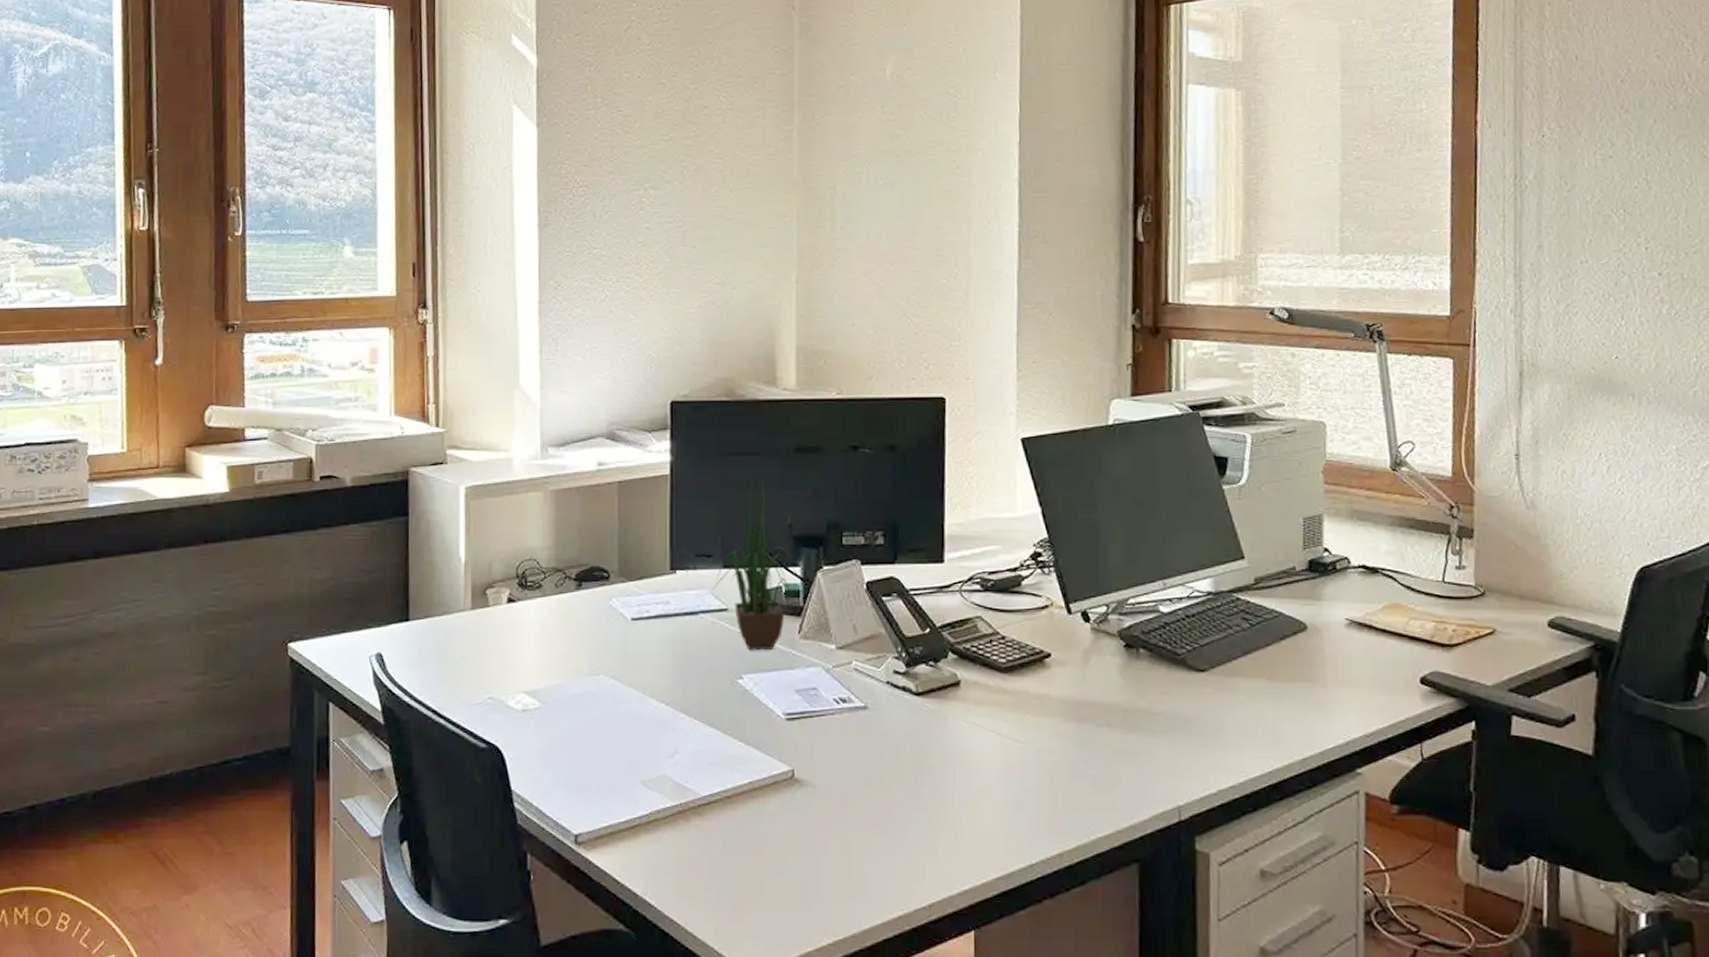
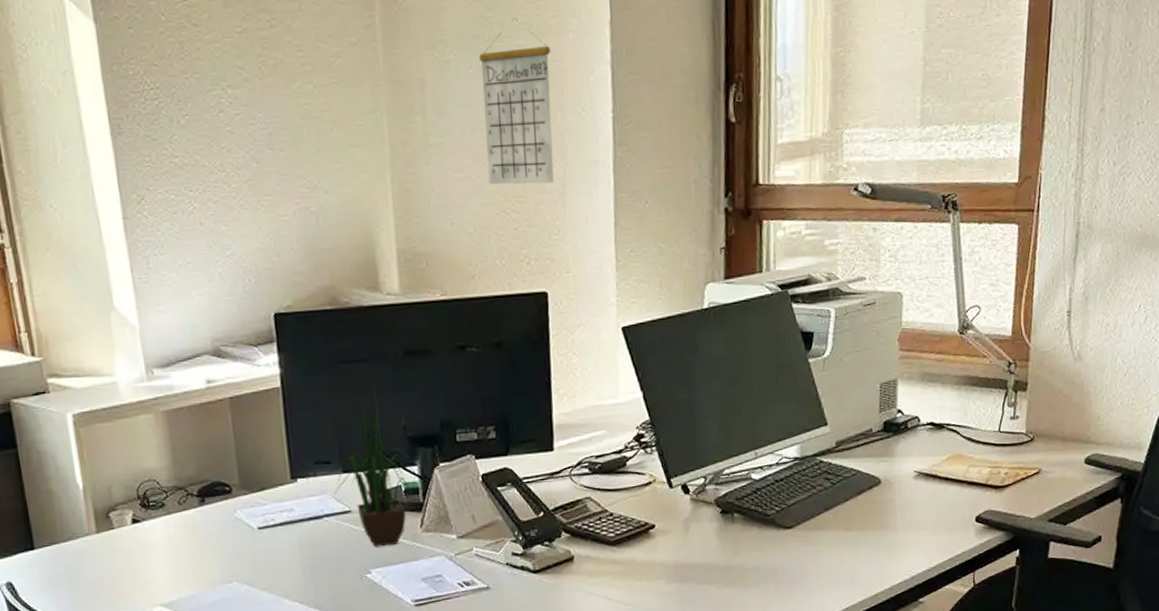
calendar: none [889,136,959,291] -> present [478,17,554,185]

